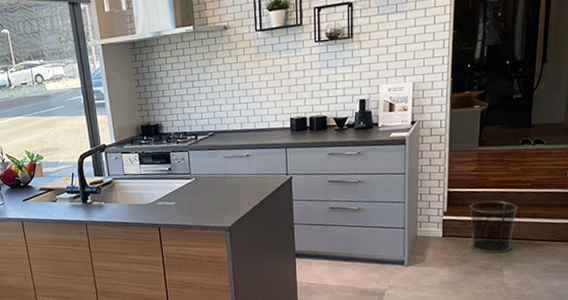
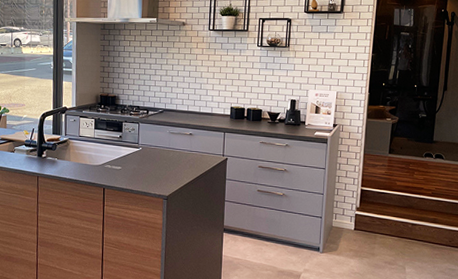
waste bin: present [470,200,518,253] -> none [379,201,420,251]

